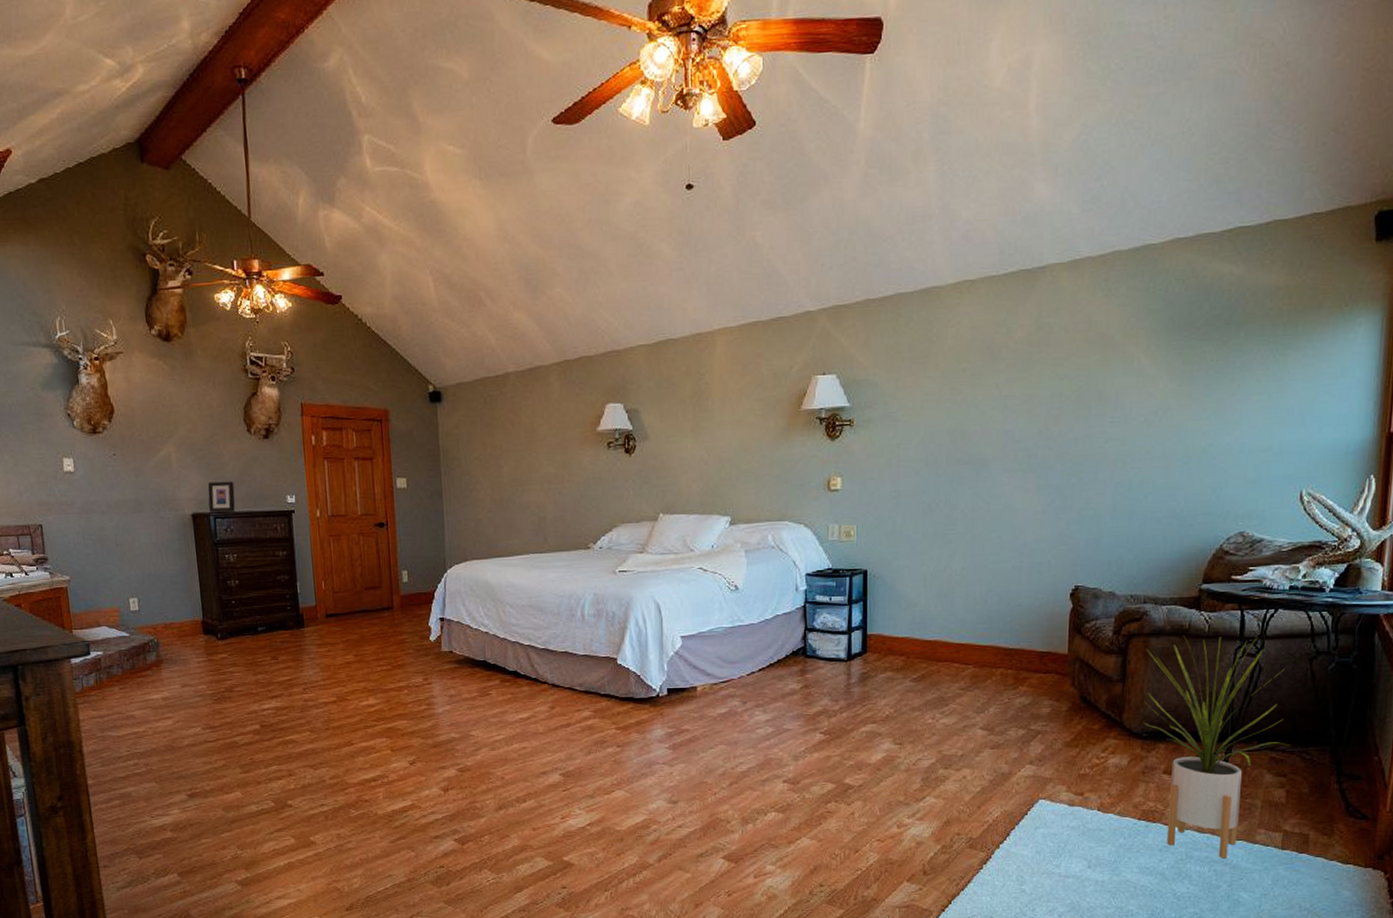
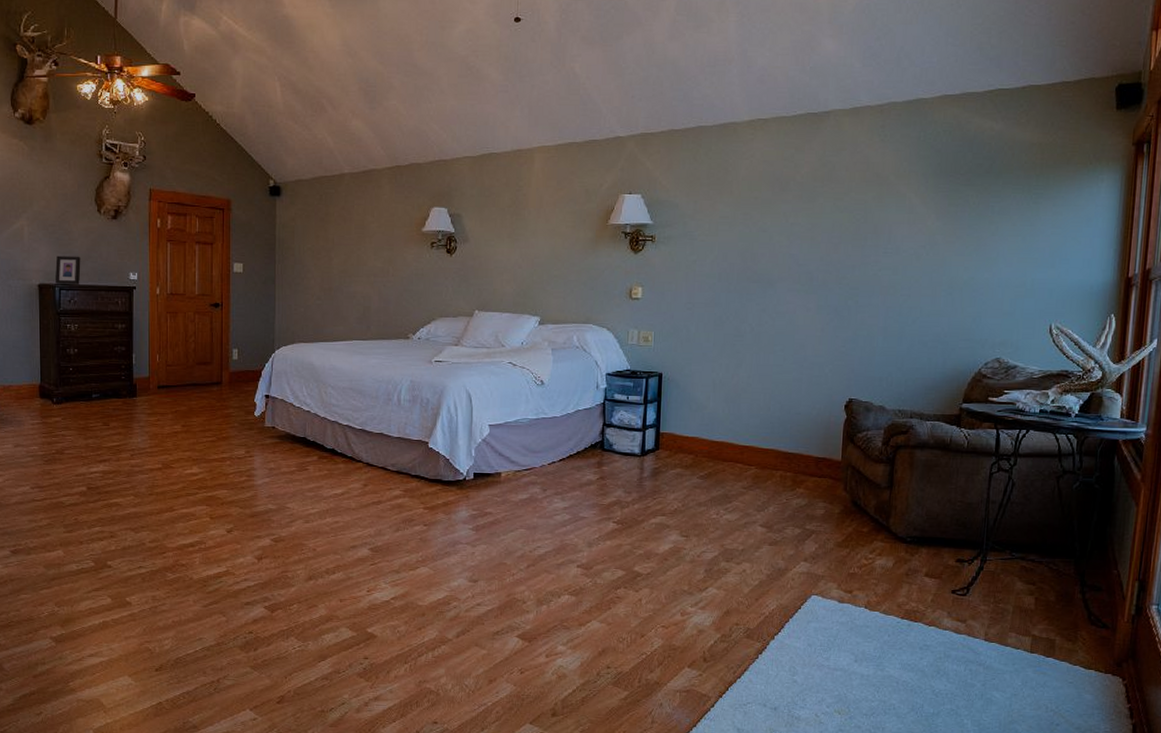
house plant: present [1143,635,1289,859] -> none [908,449,1038,659]

